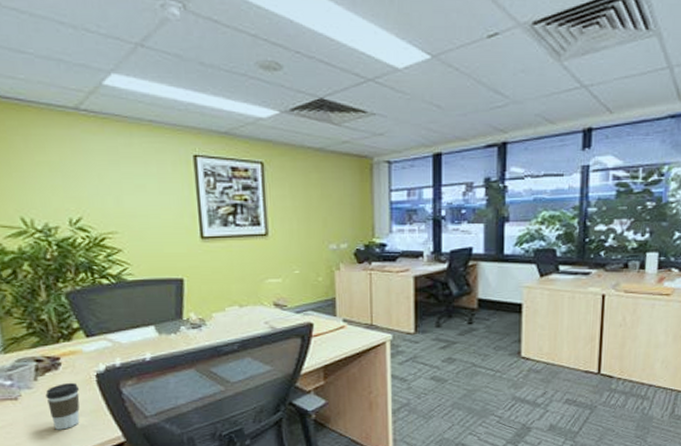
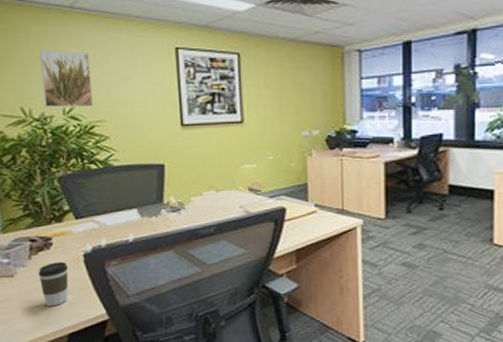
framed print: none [40,154,103,218] -> present [39,49,93,107]

